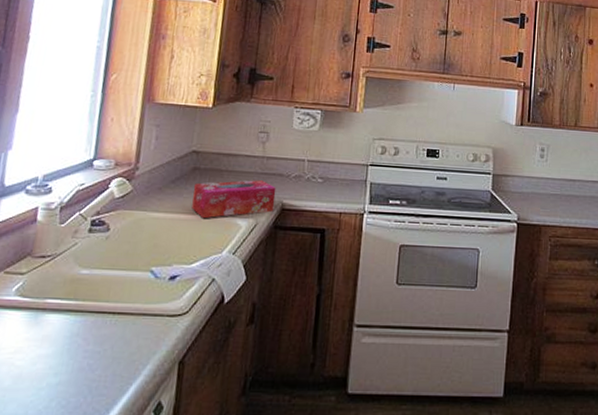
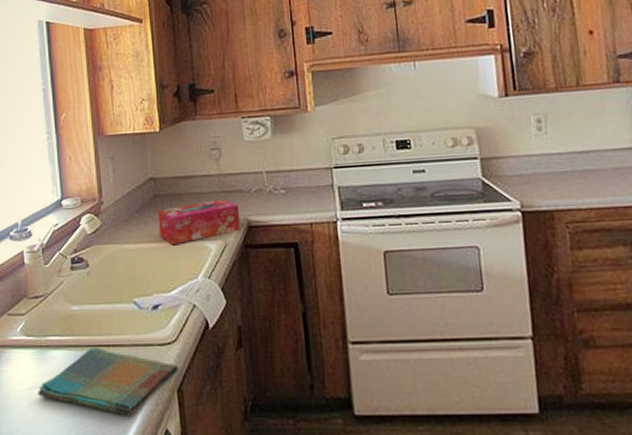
dish towel: none [20,314,185,387] -> present [37,348,179,416]

